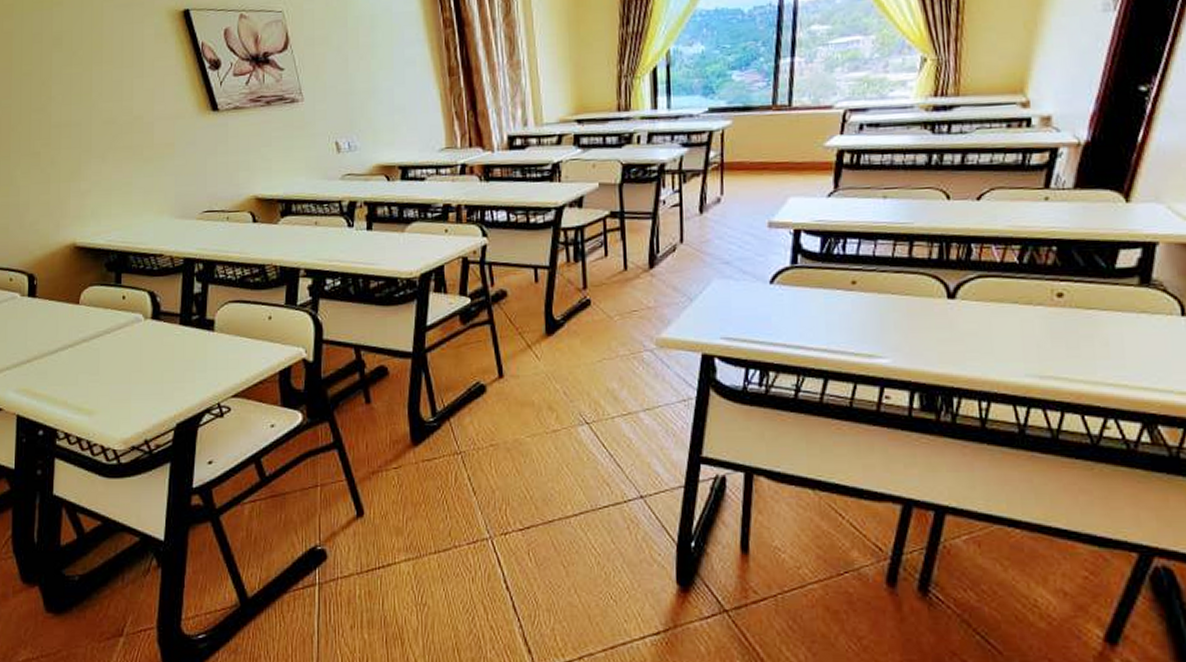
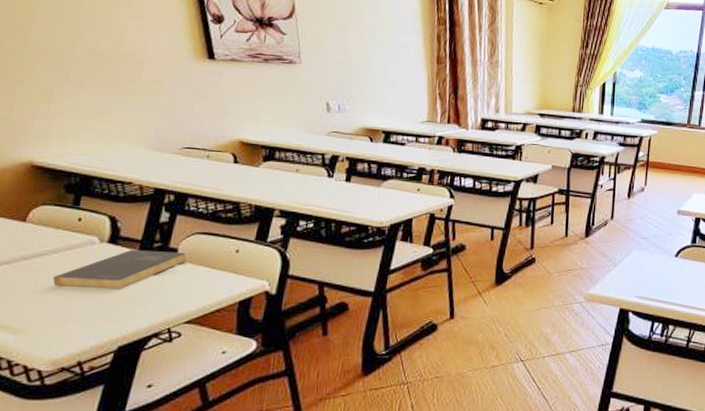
book: none [110,323,225,369] -> present [52,249,187,290]

